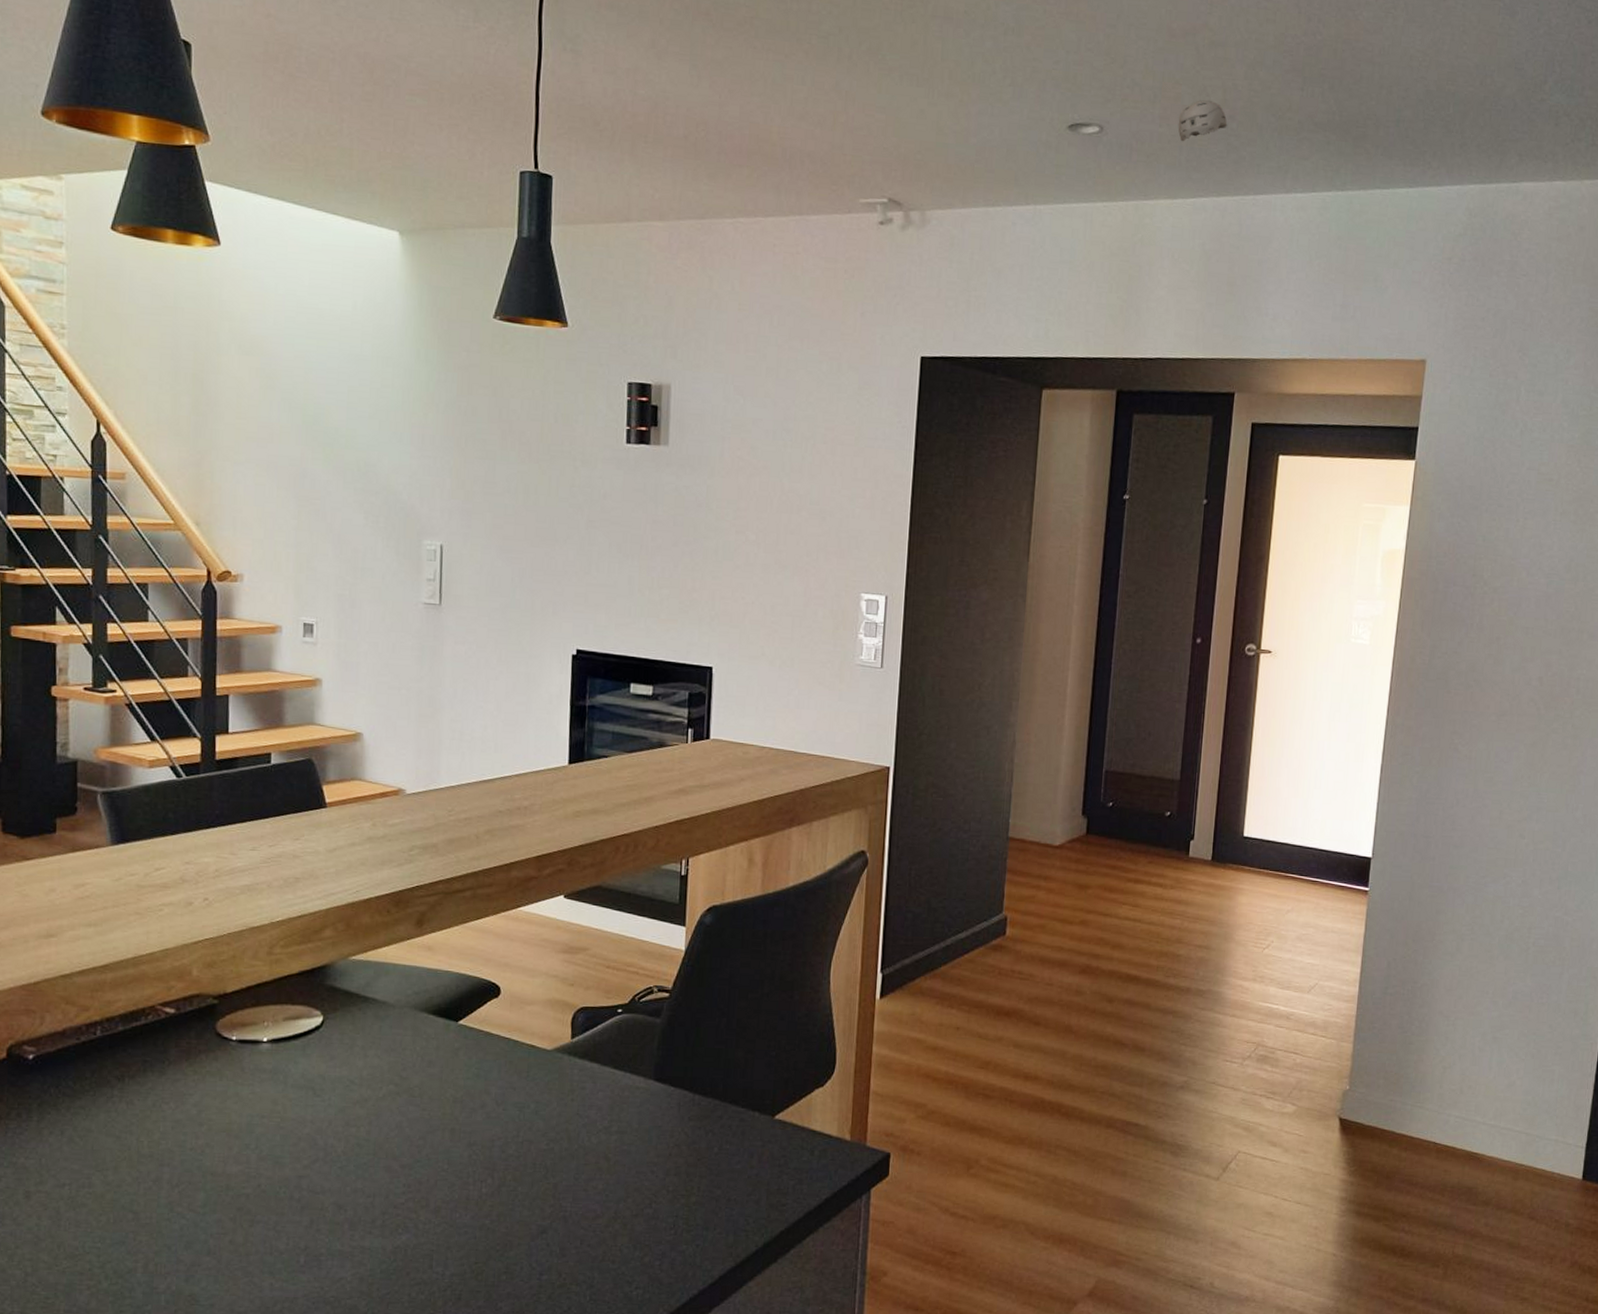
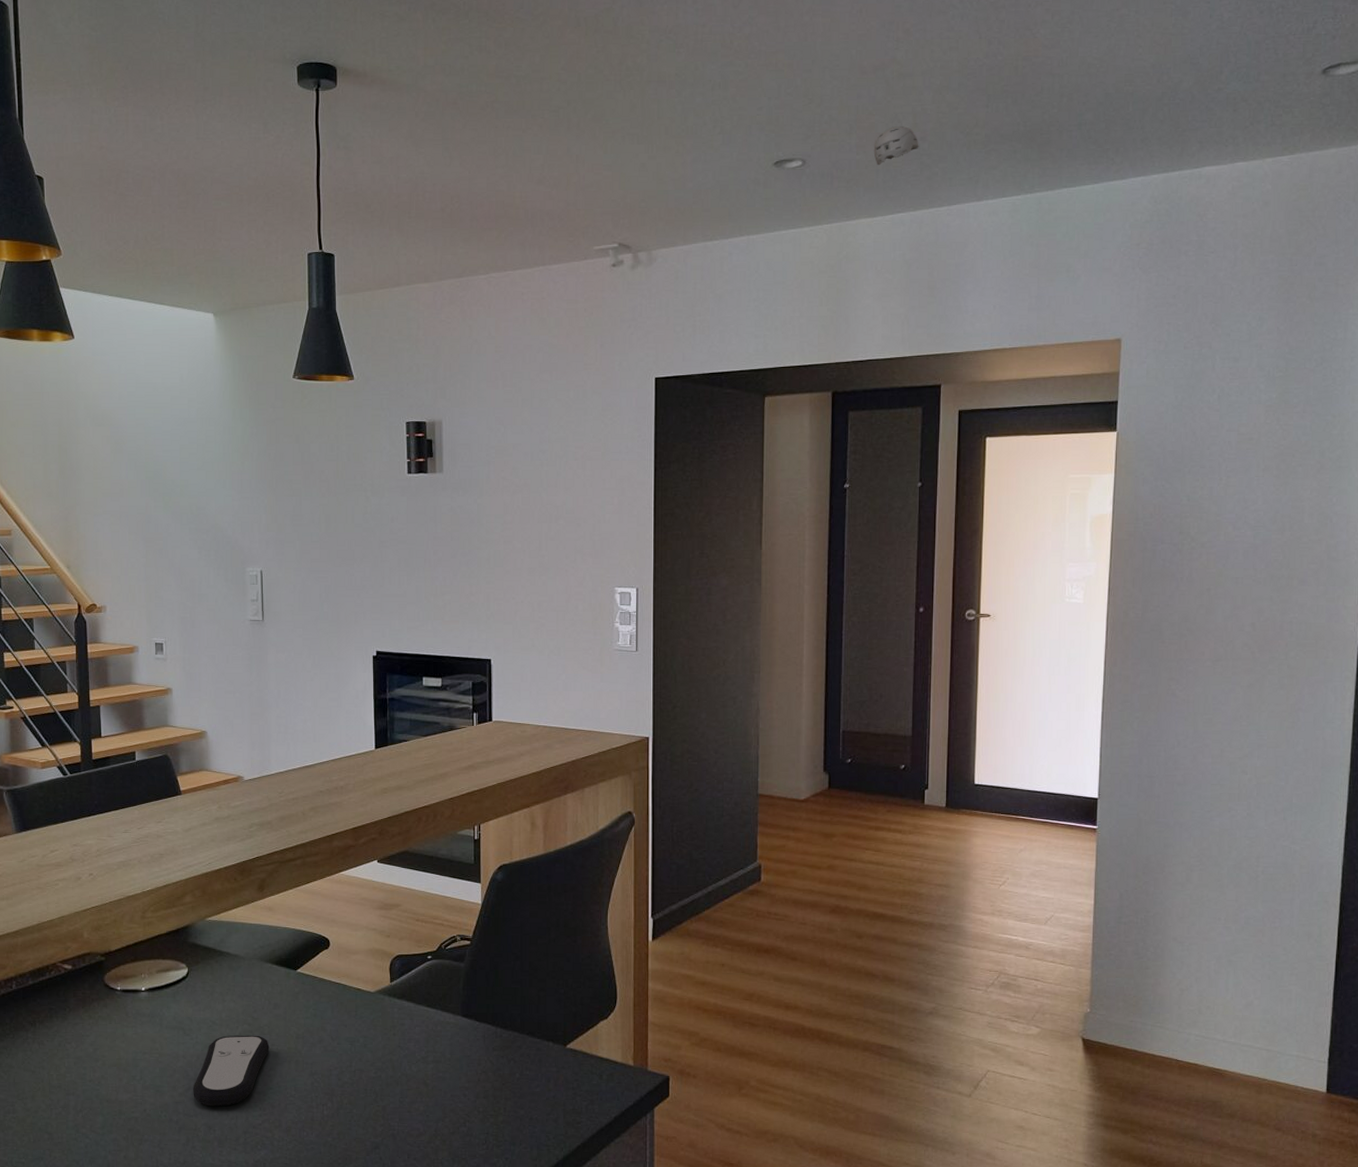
remote control: none [321,1097,420,1182] -> present [193,1035,270,1107]

